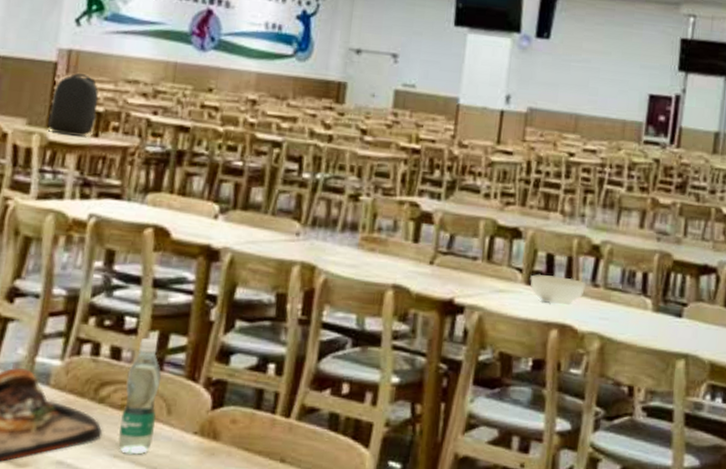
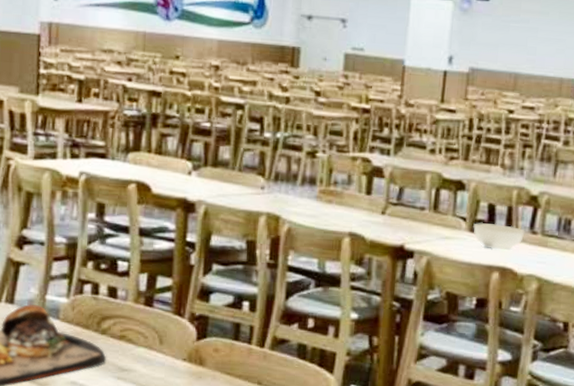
backpack: present [47,72,99,136] -> none [37,44,79,102]
bottle: present [117,337,163,455] -> none [119,279,153,377]

